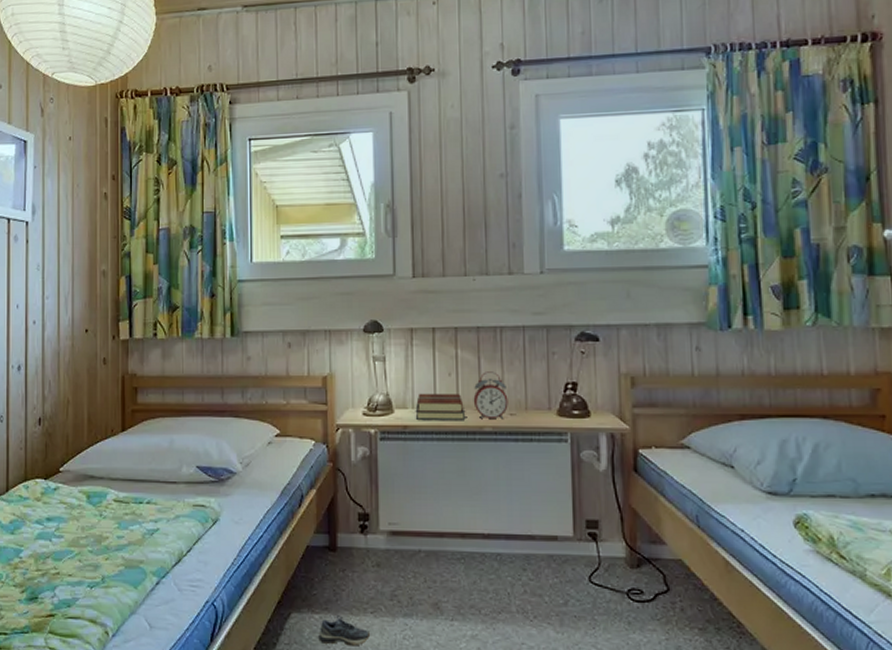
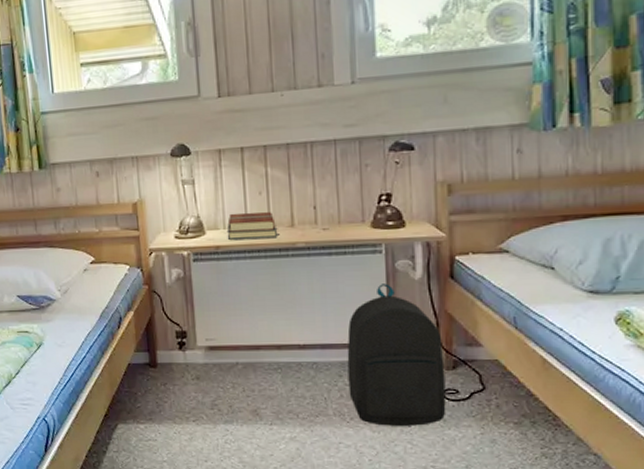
athletic shoe: present [318,615,371,646] -> none [145,425,194,451]
alarm clock: present [473,371,508,420] -> none [285,187,321,235]
backpack: none [531,474,631,628] -> present [347,283,446,426]

